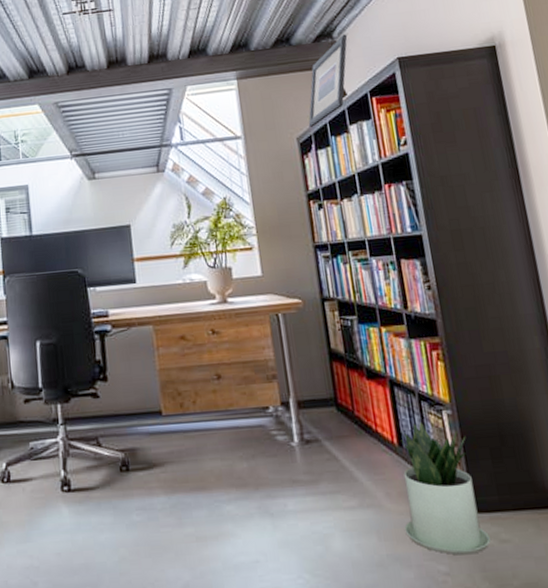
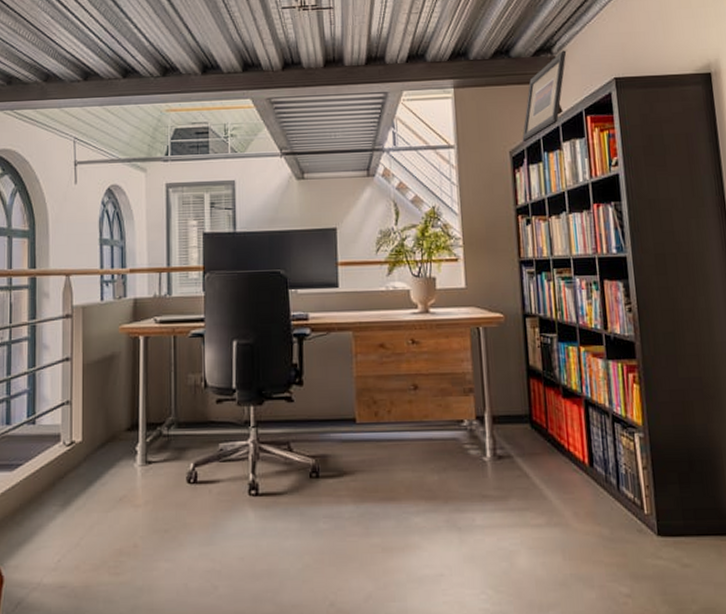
planter: present [401,421,491,555] -> none [589,443,673,578]

